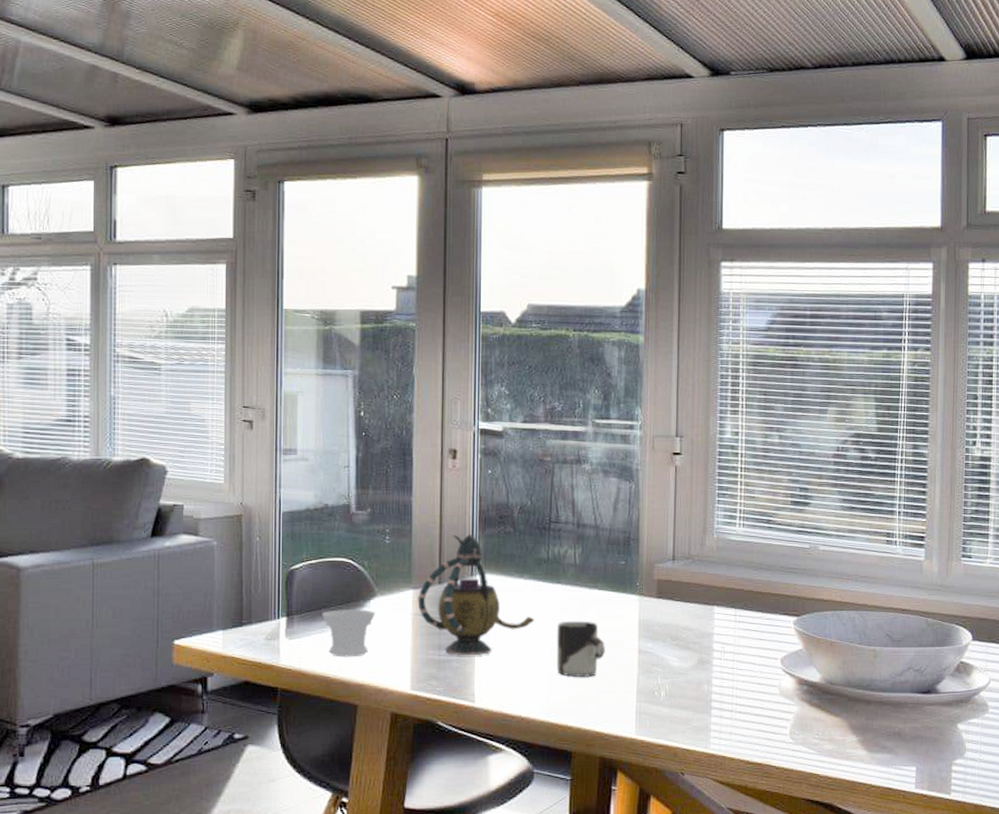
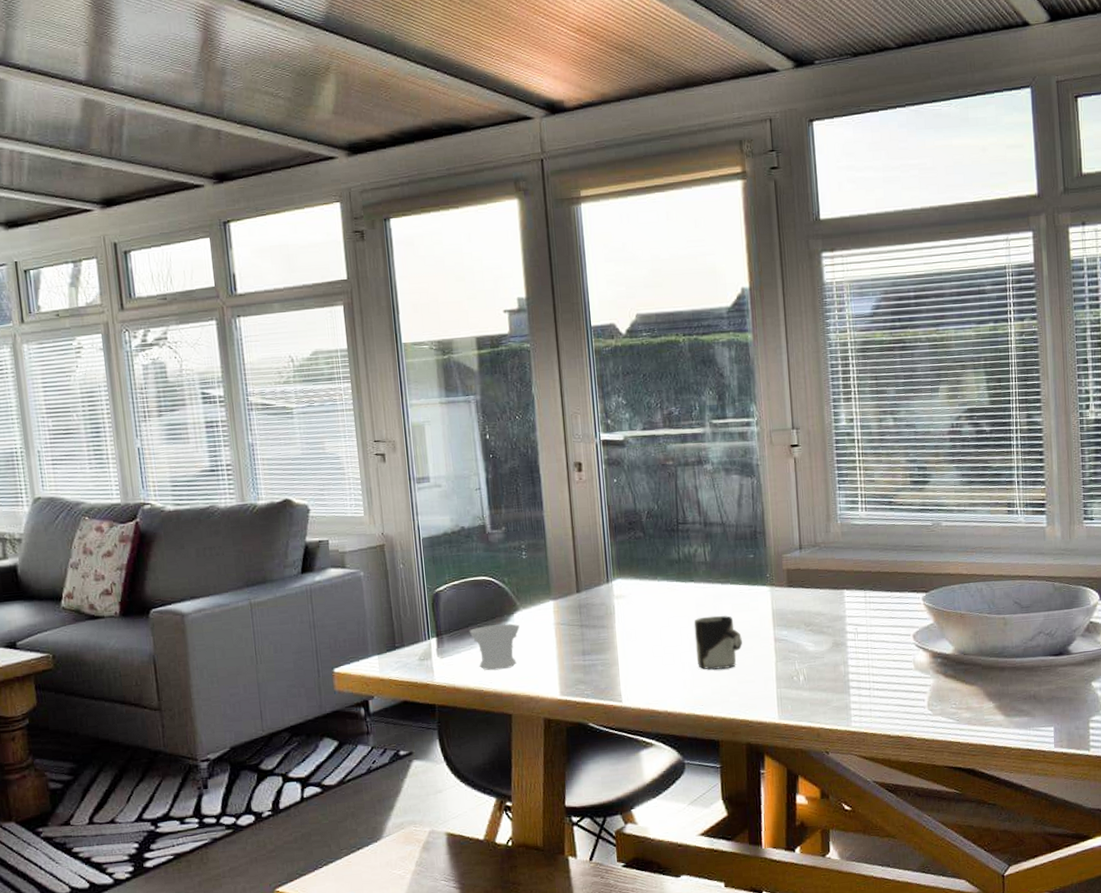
teapot: present [417,534,535,656] -> none [558,542,672,659]

